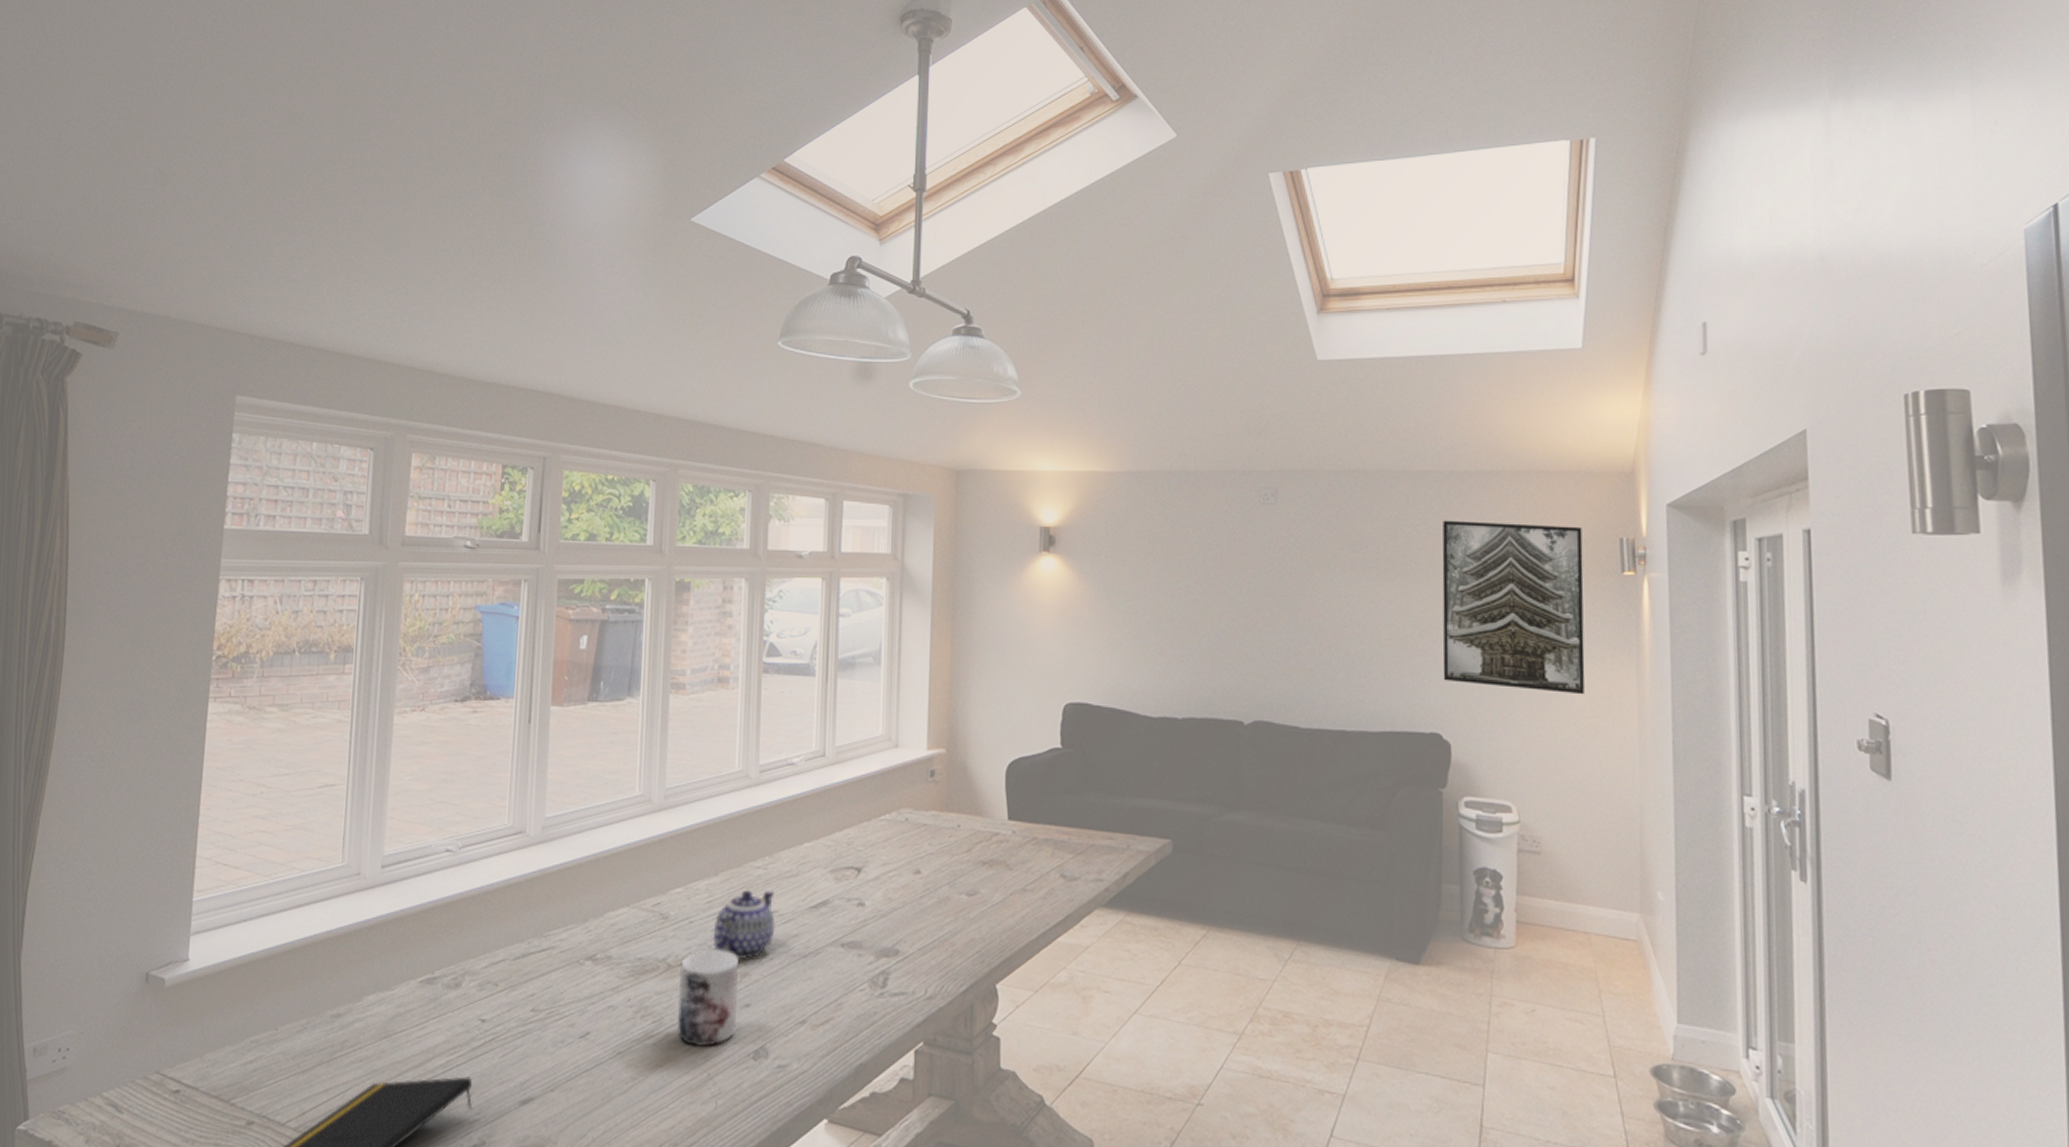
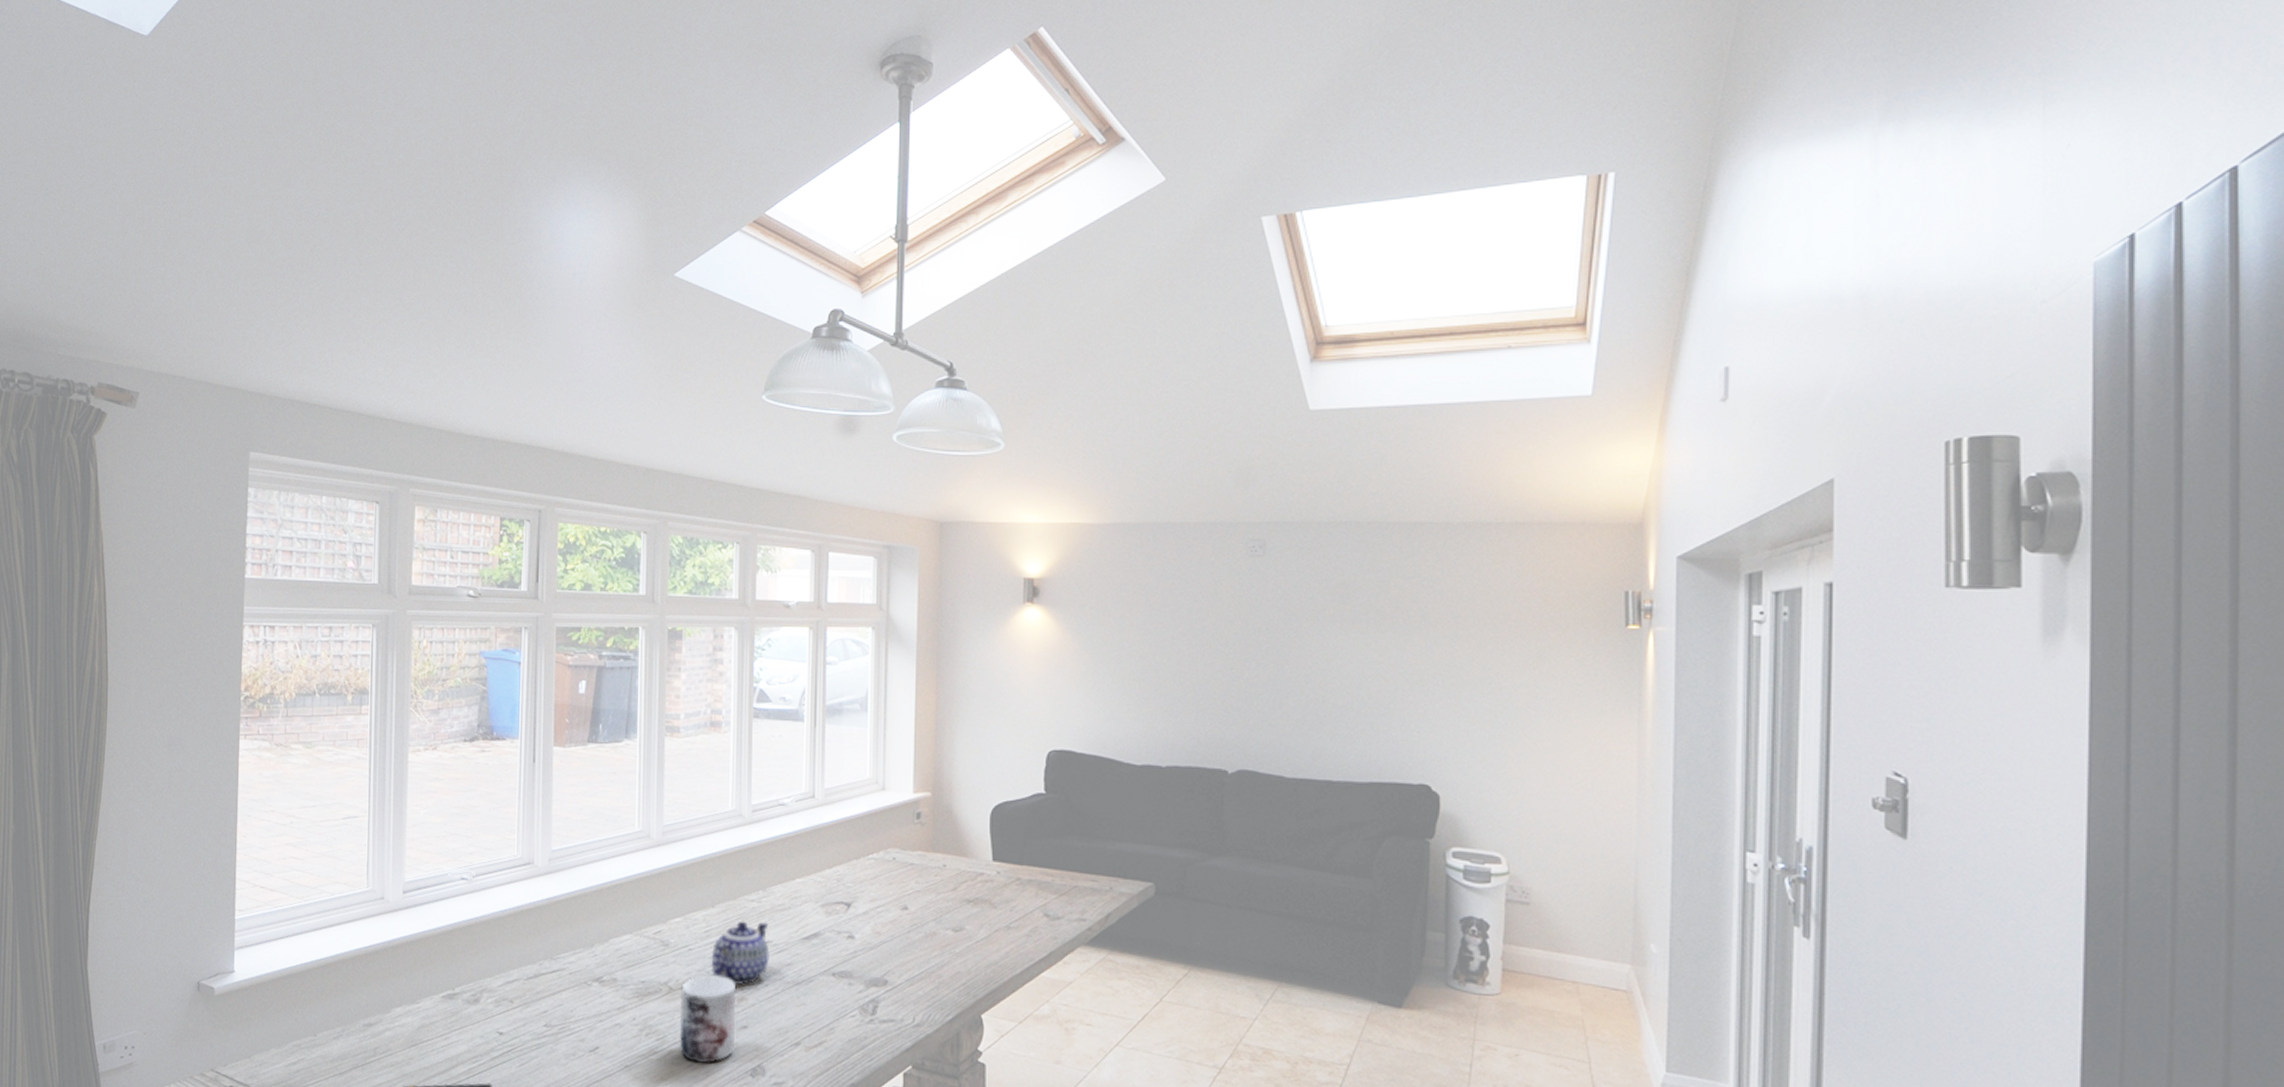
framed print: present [1442,520,1585,695] -> none [1433,572,1585,749]

